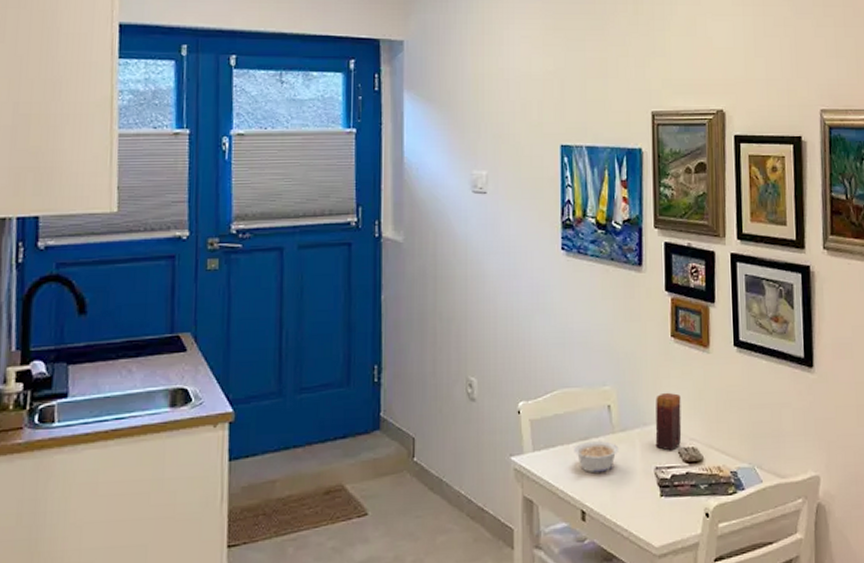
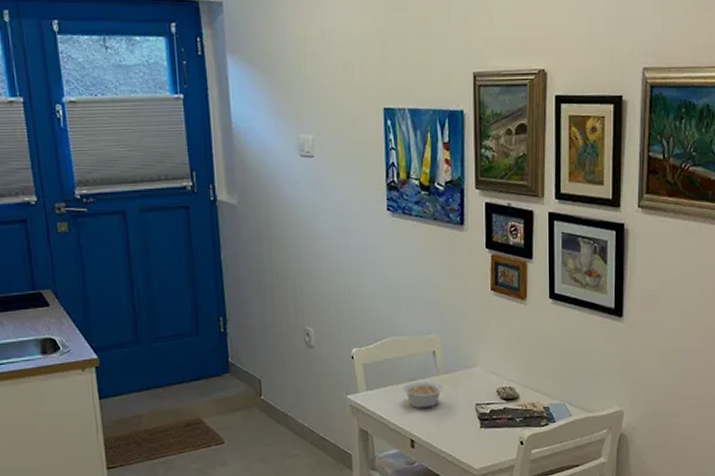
candle: present [655,392,682,451] -> none [476,339,500,390]

